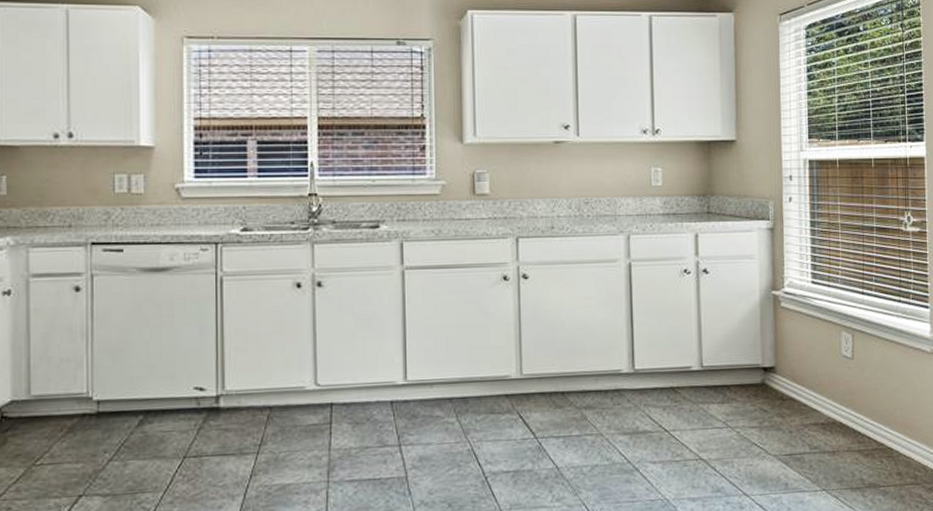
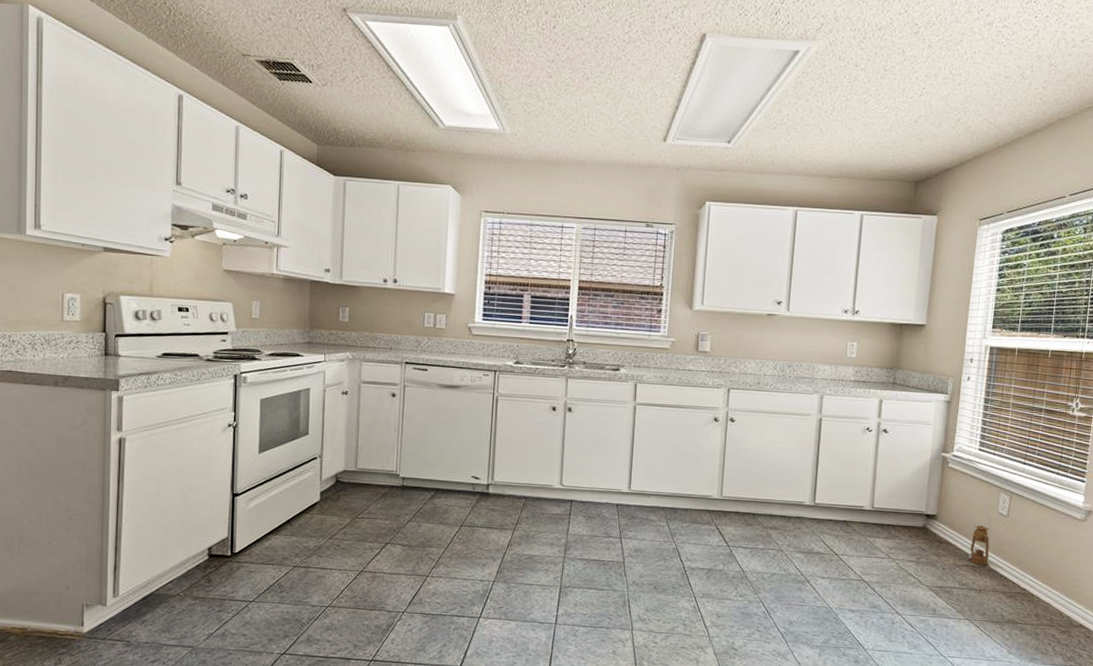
lantern: none [816,355,839,422] -> present [968,511,991,566]

